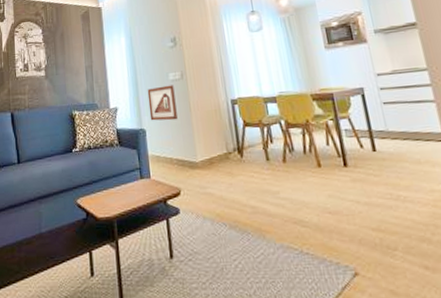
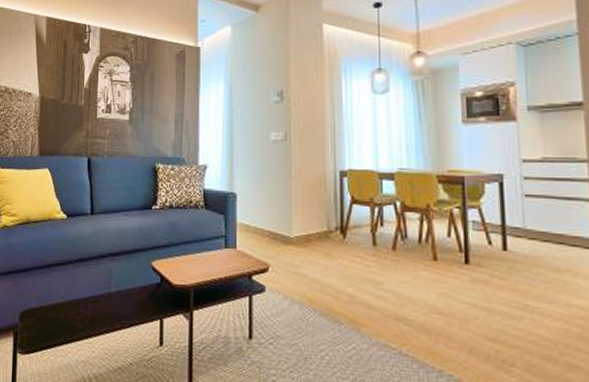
picture frame: present [147,85,178,121] -> none [243,146,275,187]

